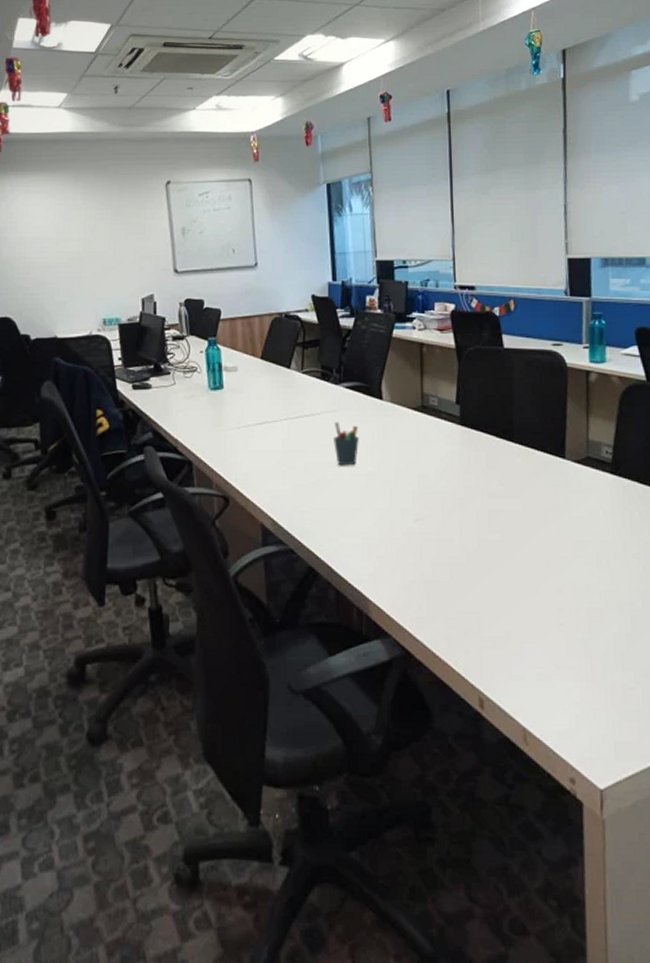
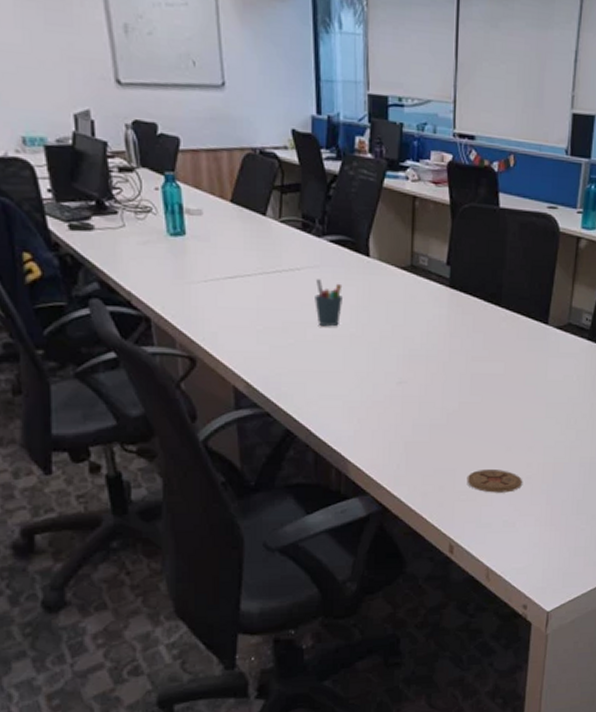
coaster: none [492,612,556,641] -> present [466,468,523,493]

